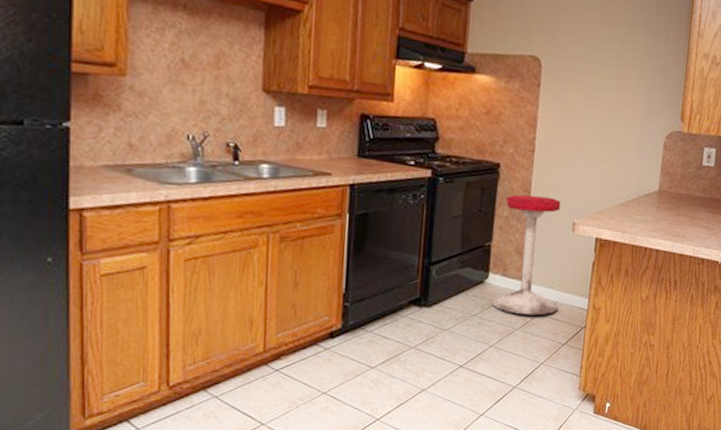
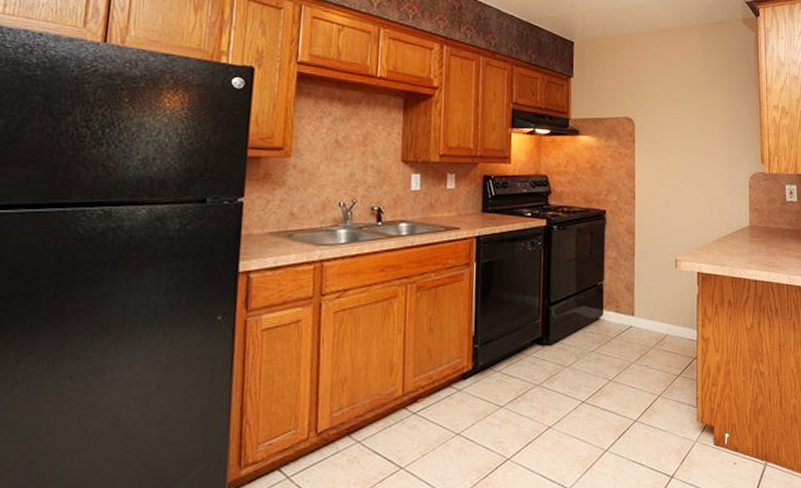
stool: present [491,195,561,316] -> none [607,237,670,349]

